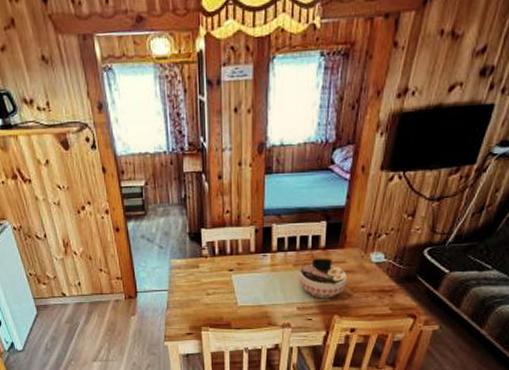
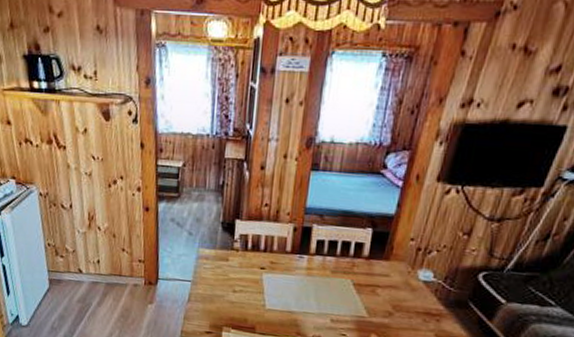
bowl: present [299,258,347,298] -> none [335,267,390,314]

